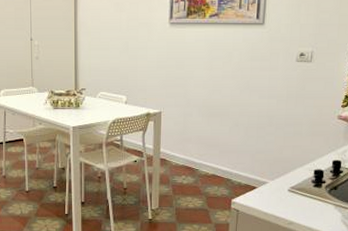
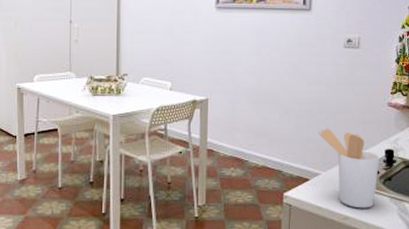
utensil holder: none [267,139,326,215] -> present [318,128,379,208]

